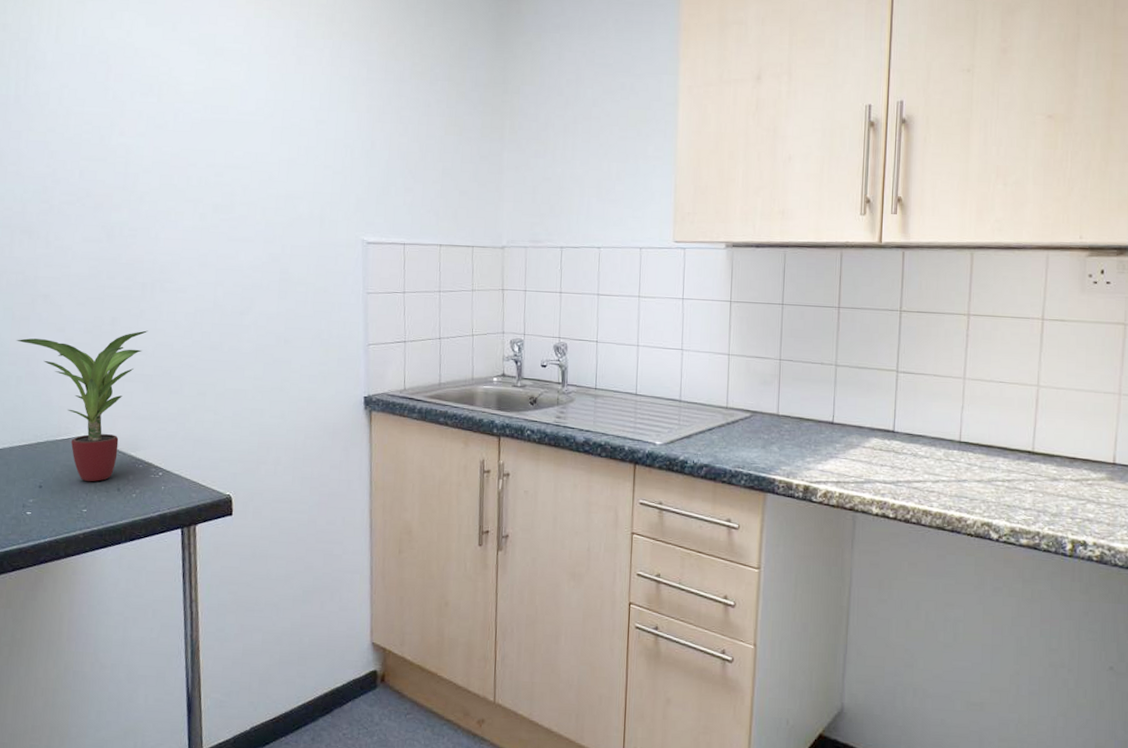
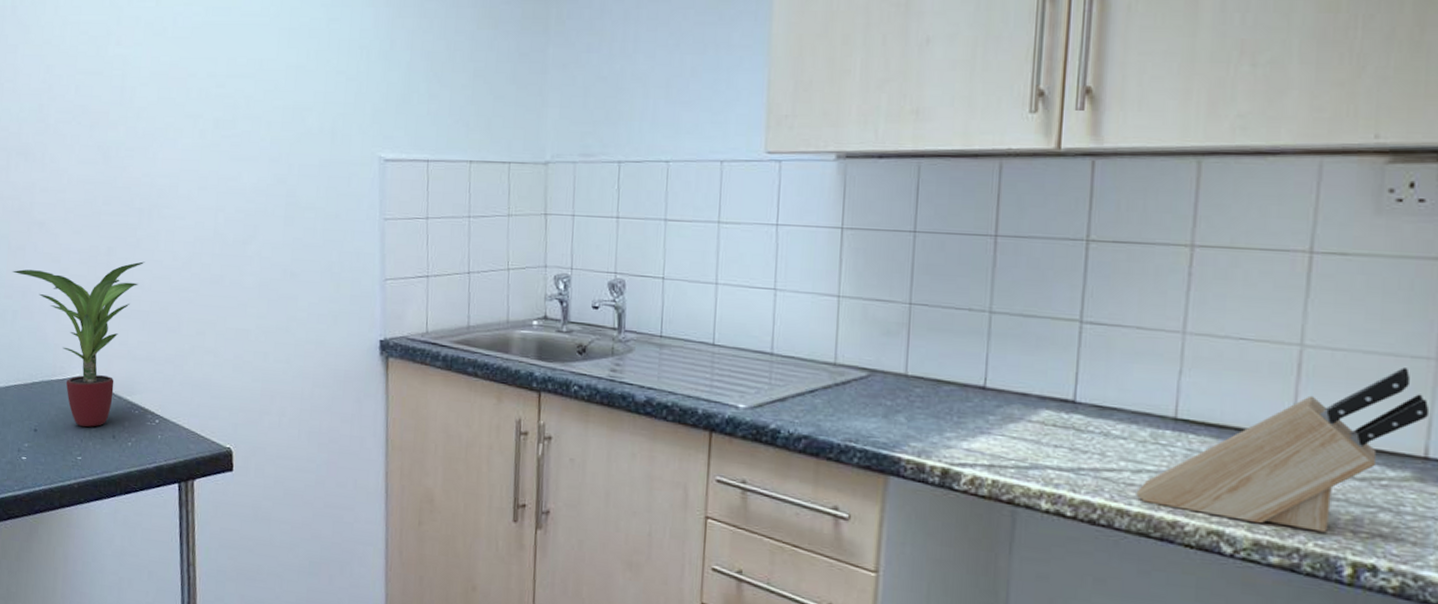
knife block: none [935,400,1116,520] -> present [1136,367,1430,533]

